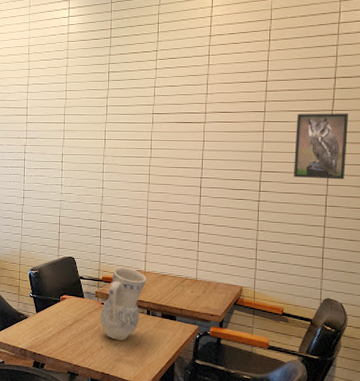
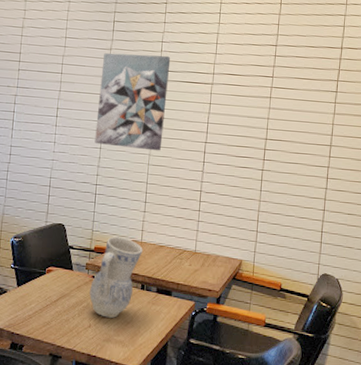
wall art: none [97,99,164,188] -> present [94,53,171,151]
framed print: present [294,113,349,180] -> none [298,82,353,152]

